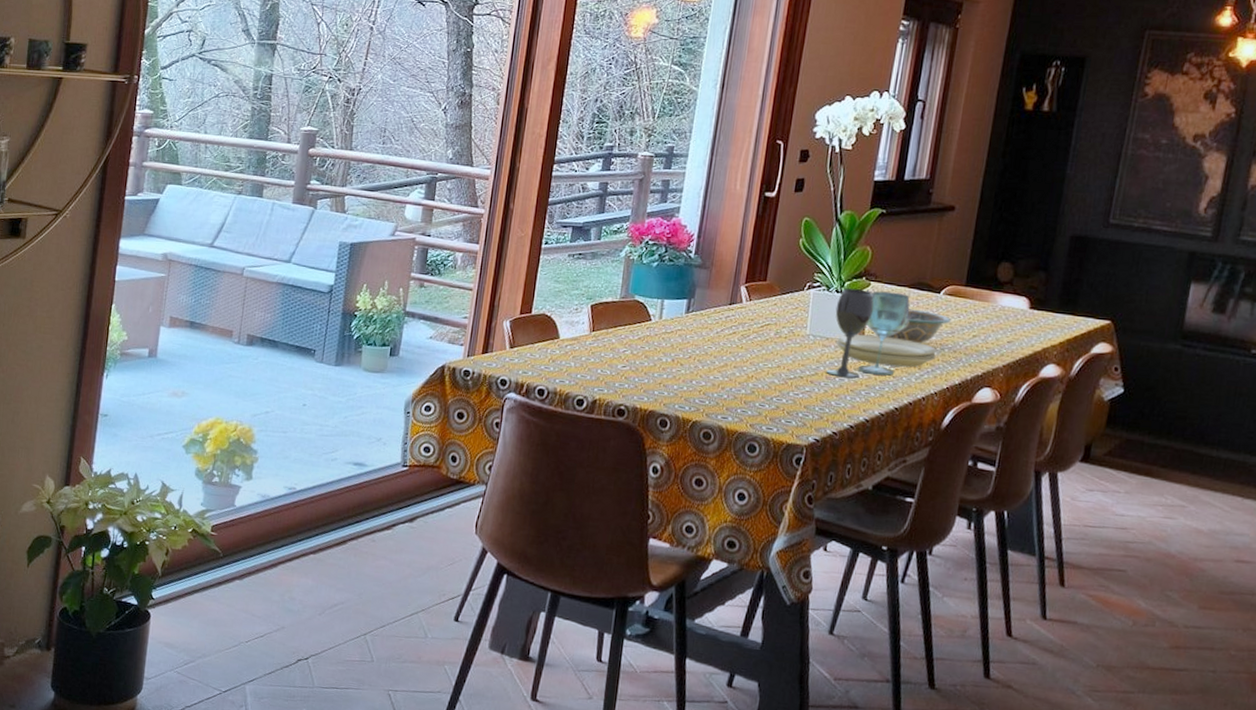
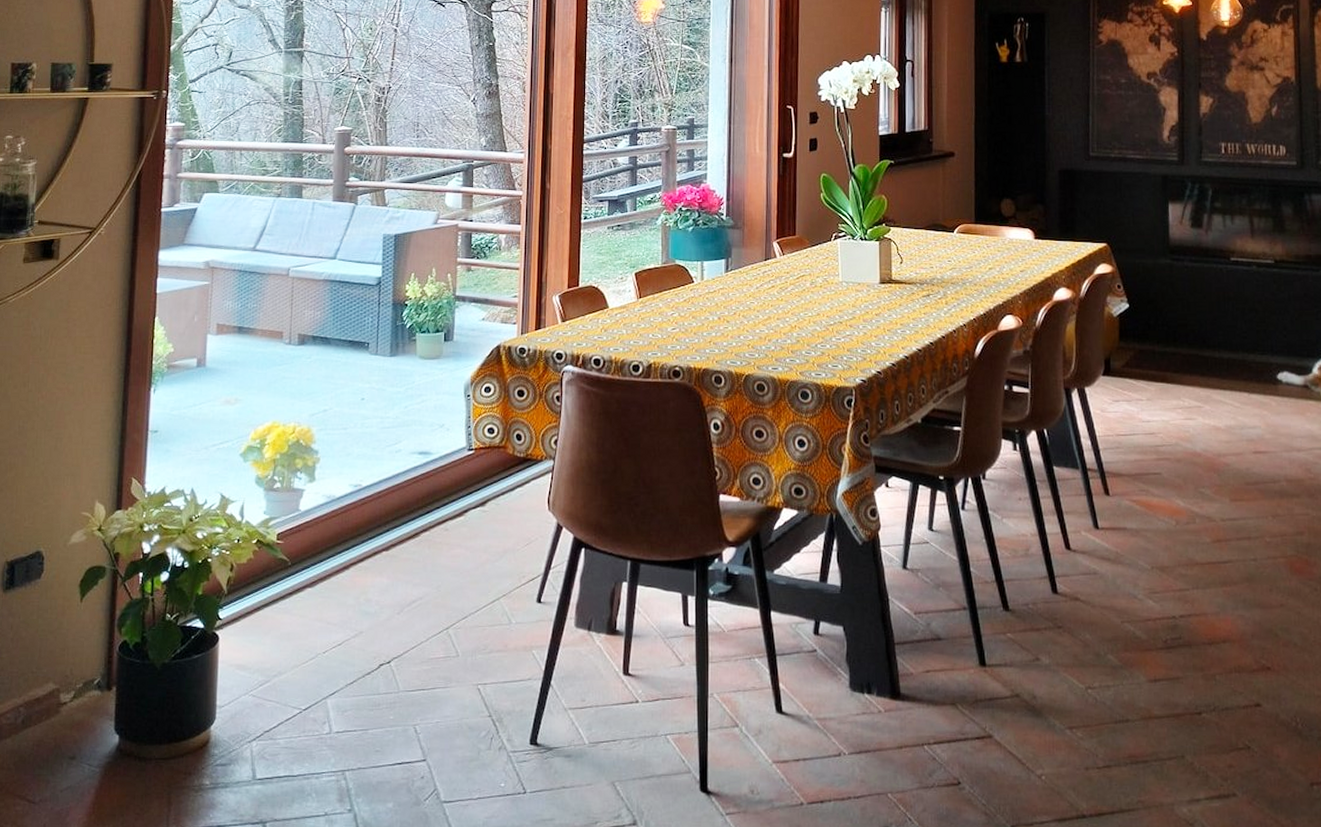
wine glass: present [826,288,874,378] -> none [862,235,897,318]
plate: present [836,334,937,367] -> none [868,276,959,303]
wine glass: present [858,291,910,376] -> none [891,235,931,313]
bowl: present [887,309,950,344] -> none [913,249,967,281]

